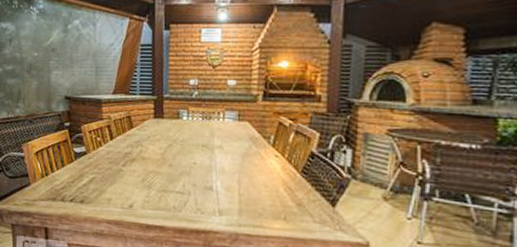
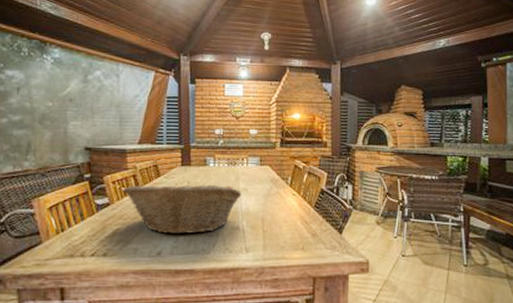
fruit basket: none [98,135,217,190] -> present [122,181,242,235]

